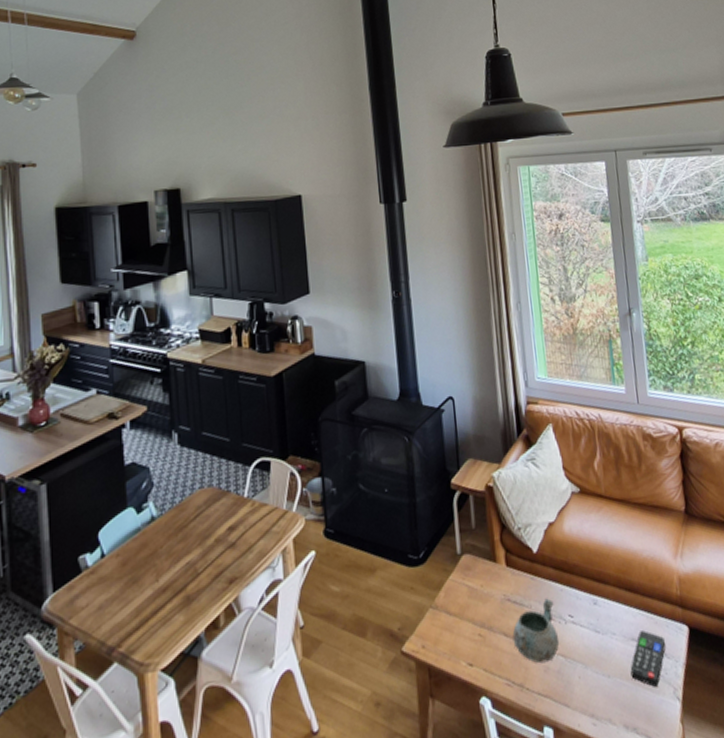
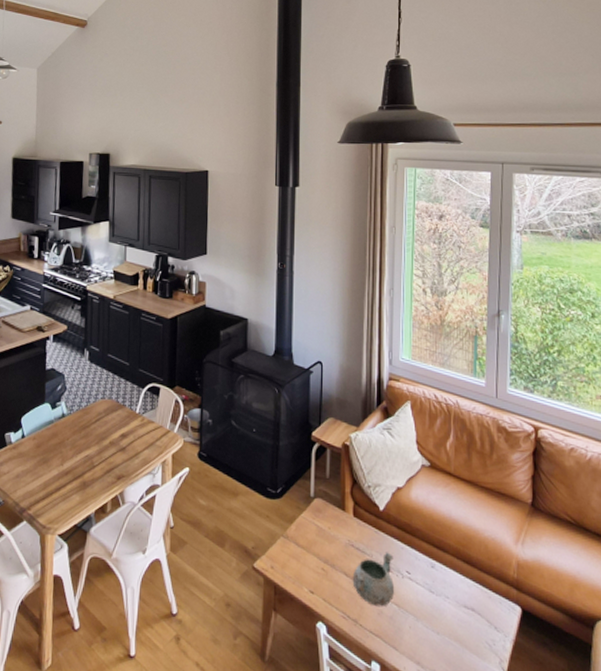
remote control: present [630,630,666,687] -> none [459,601,496,654]

